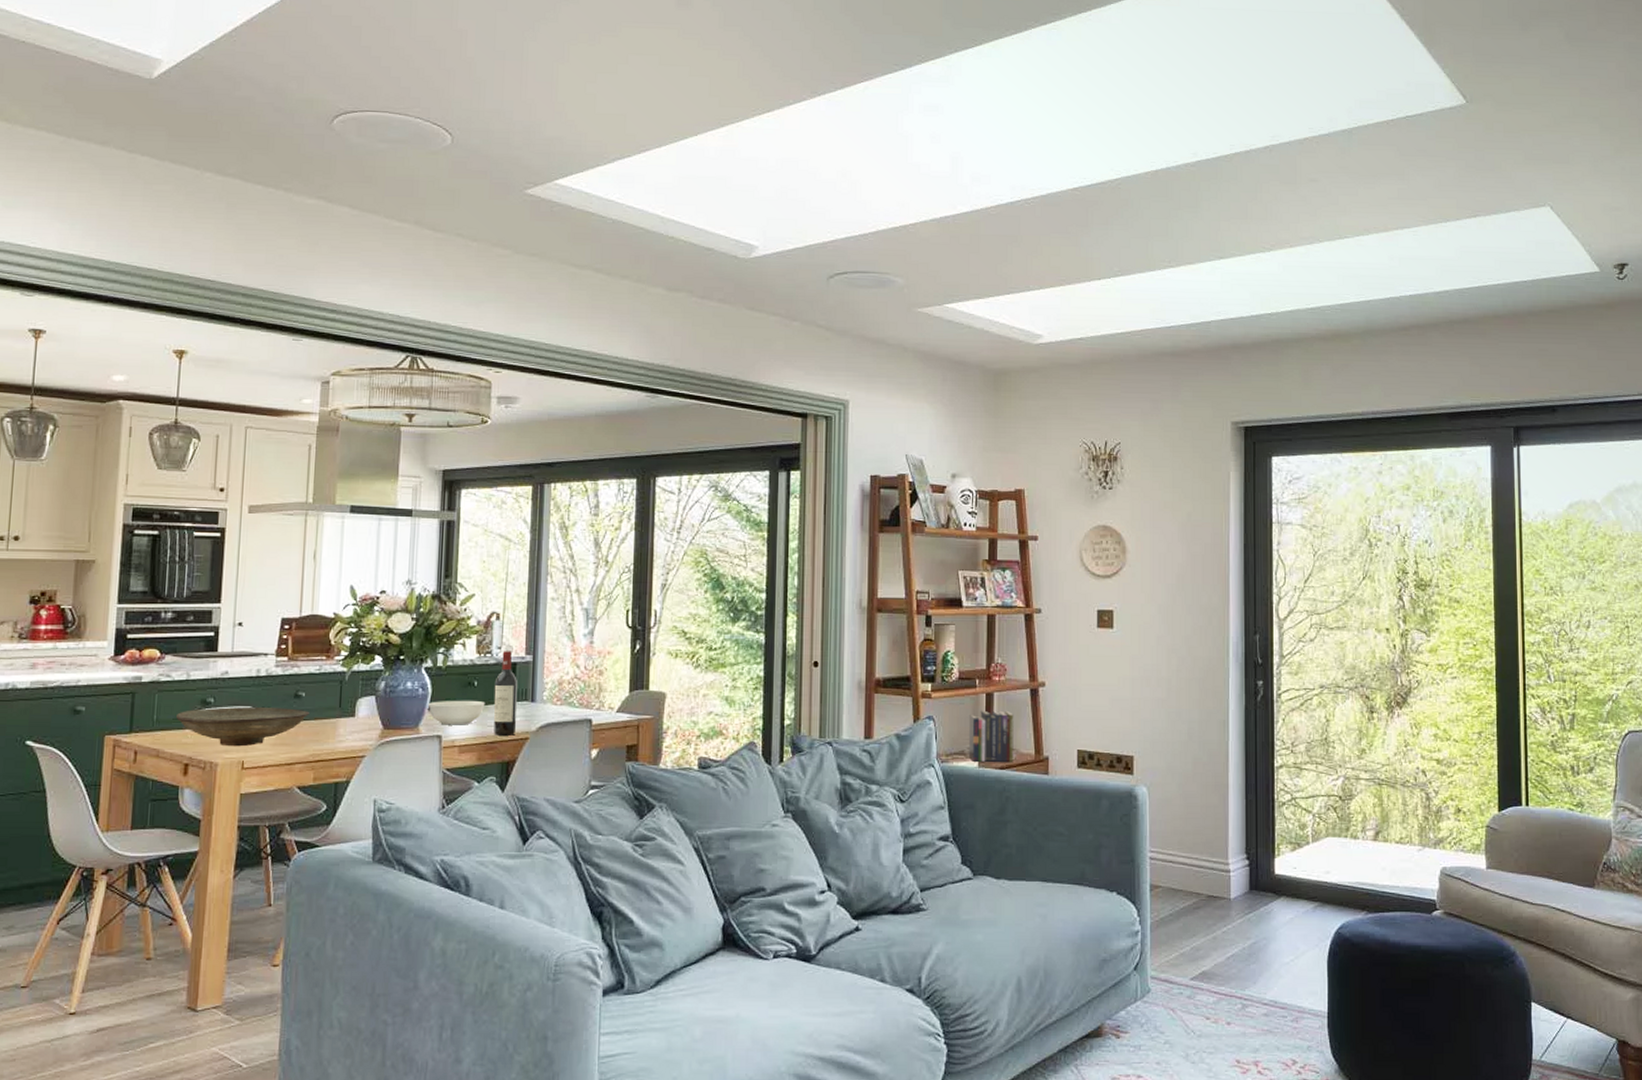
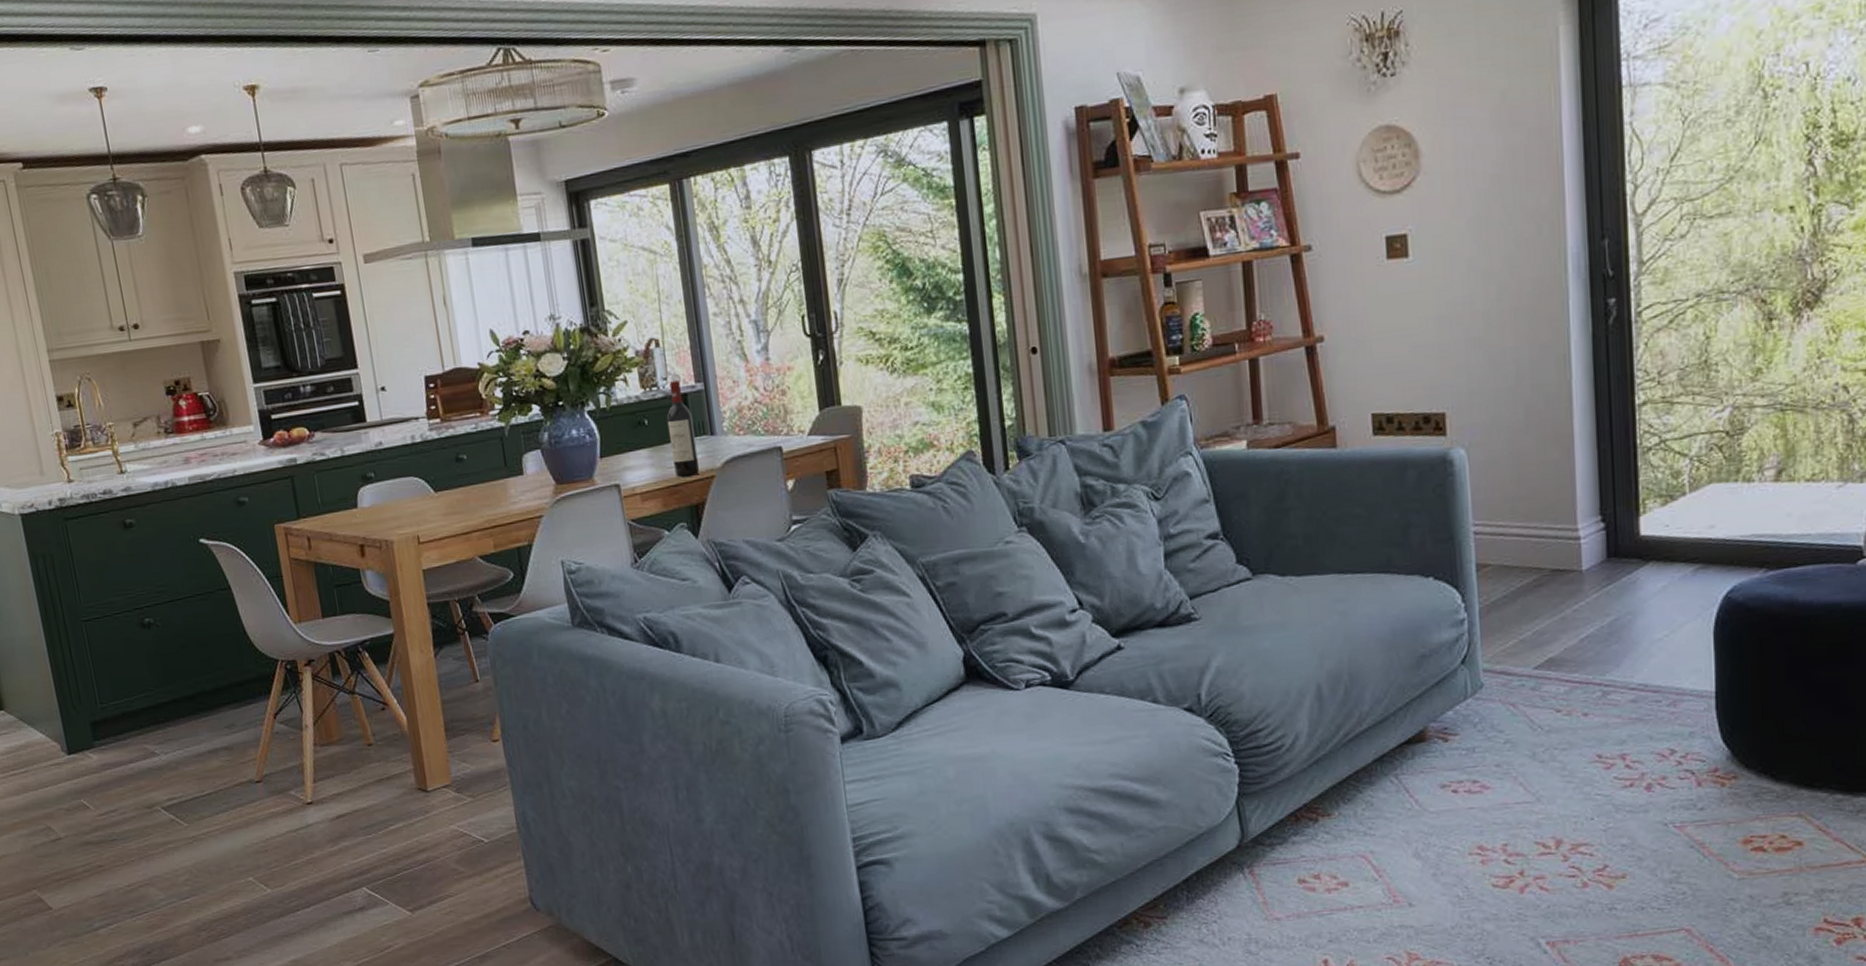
decorative bowl: present [176,706,309,747] -> none [340,473,475,522]
bowl: present [427,700,485,725] -> none [598,441,661,473]
books: present [968,711,1014,762] -> none [1229,378,1291,443]

